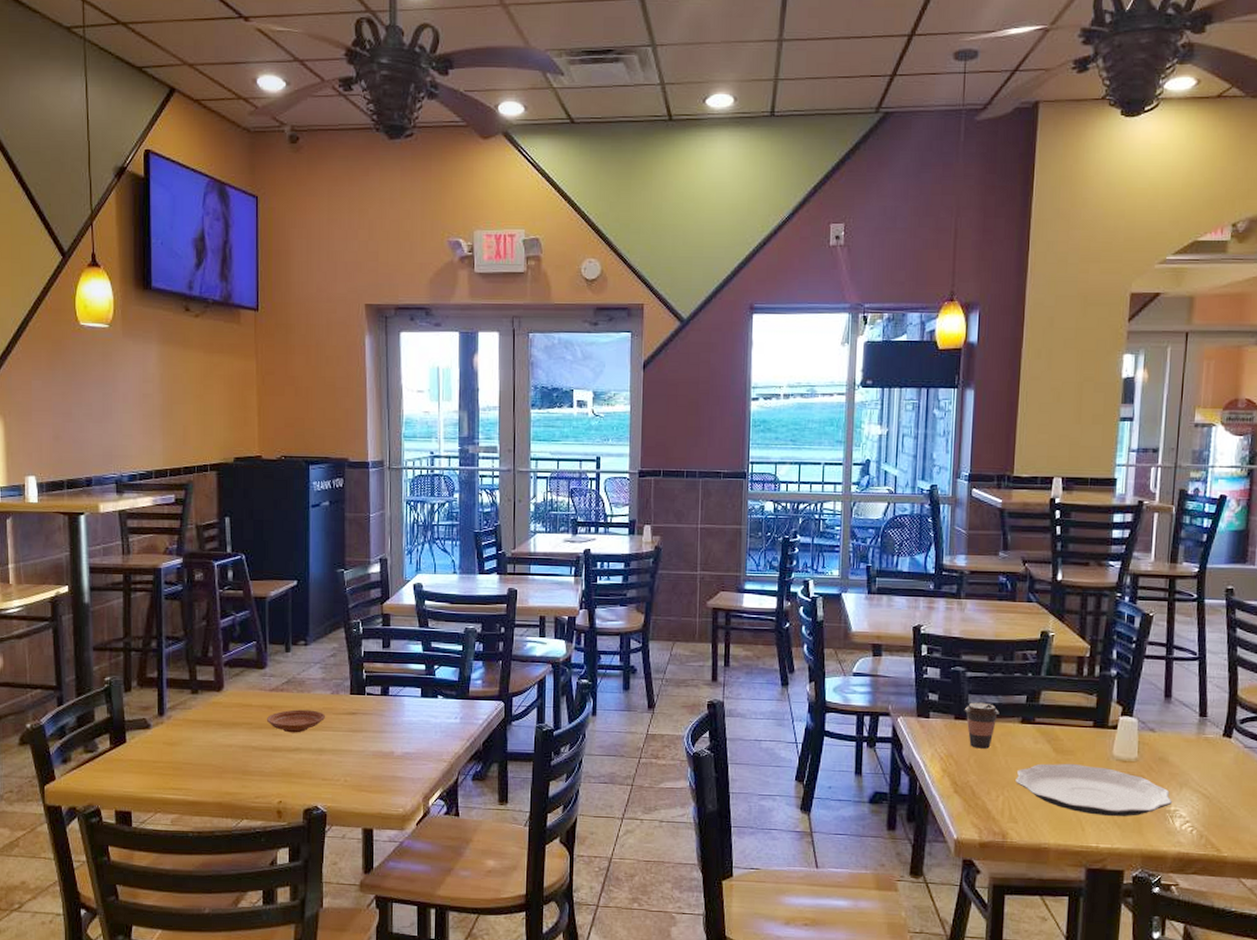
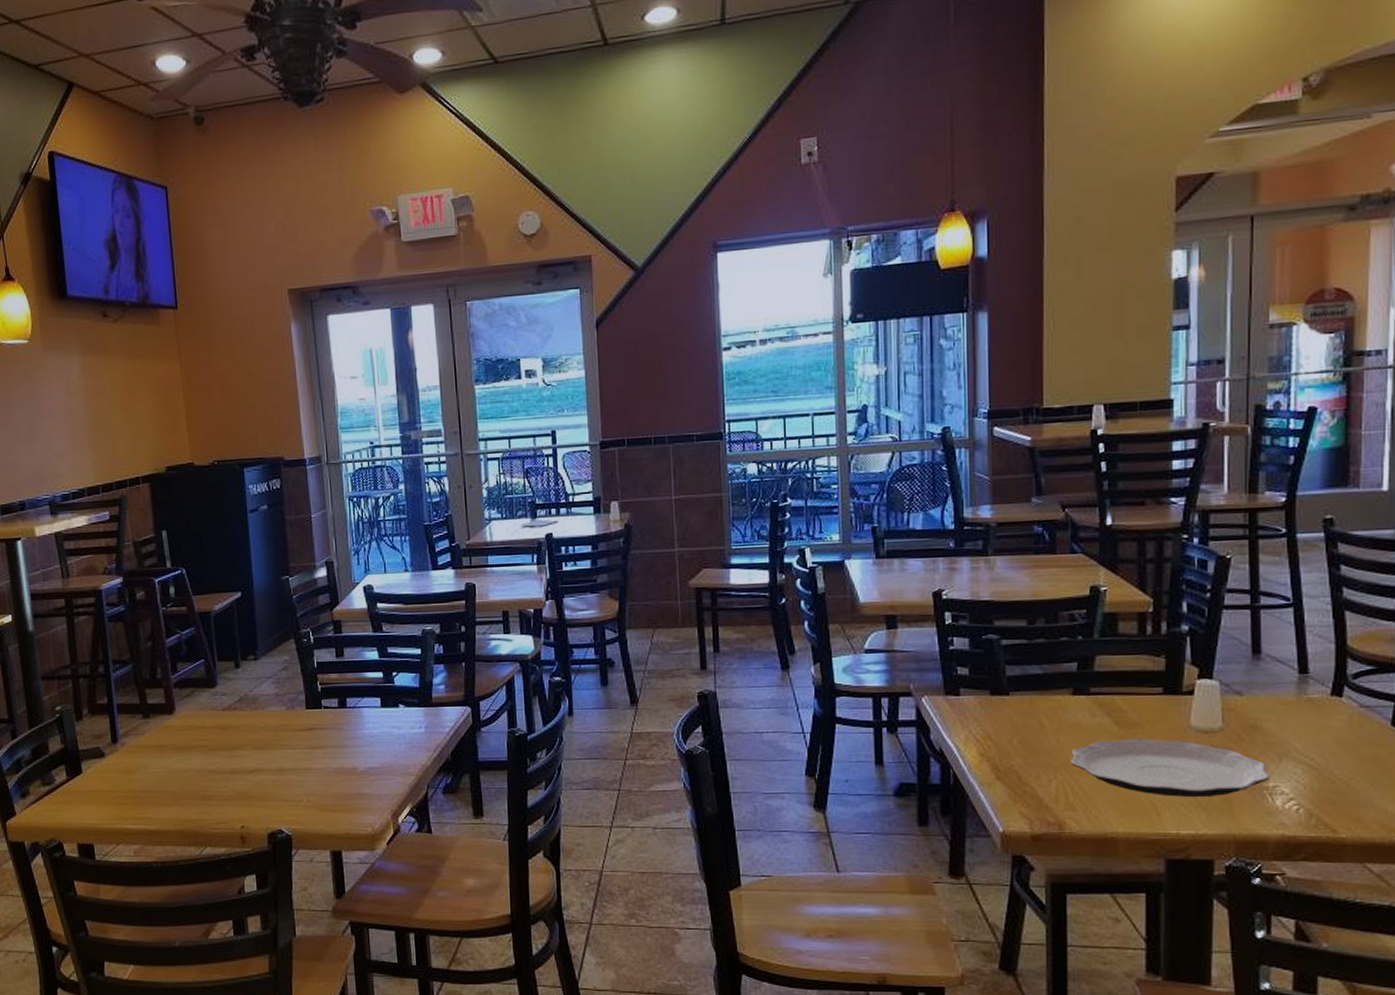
plate: present [266,709,326,733] -> none [221,728,283,754]
coffee cup: present [964,702,999,749] -> none [1001,673,1045,727]

